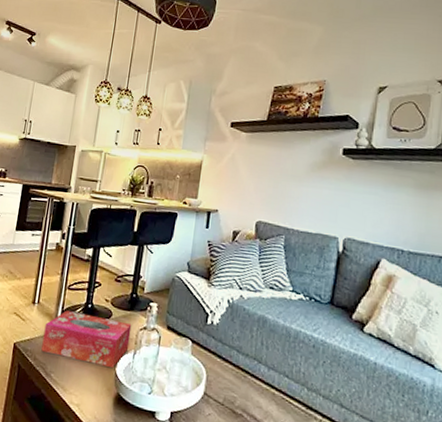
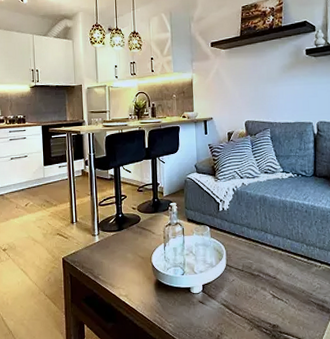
tissue box: present [41,310,132,369] -> none [86,222,159,262]

